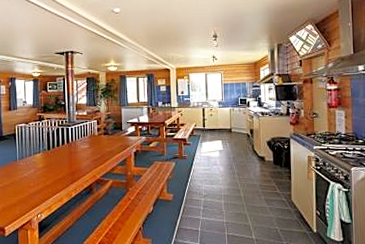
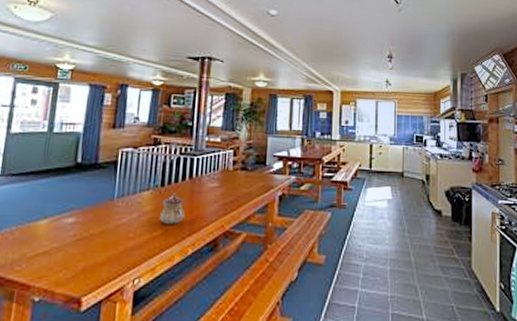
teapot: none [49,154,67,176] -> present [159,193,185,224]

